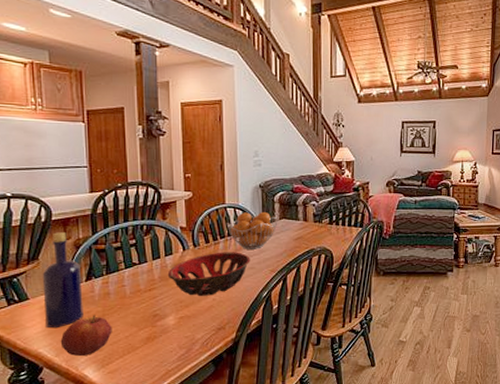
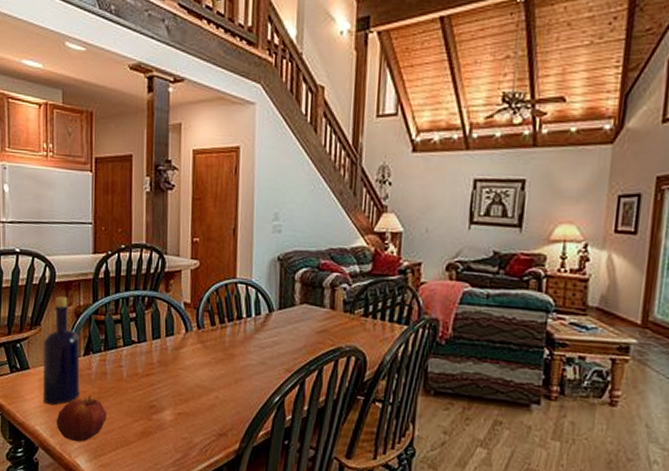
decorative bowl: present [167,252,250,297] -> none [167,338,262,392]
fruit basket: present [226,211,278,249] -> none [236,291,298,340]

